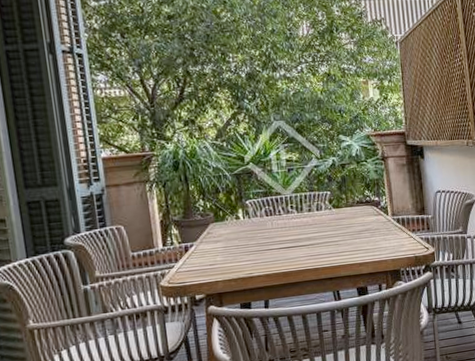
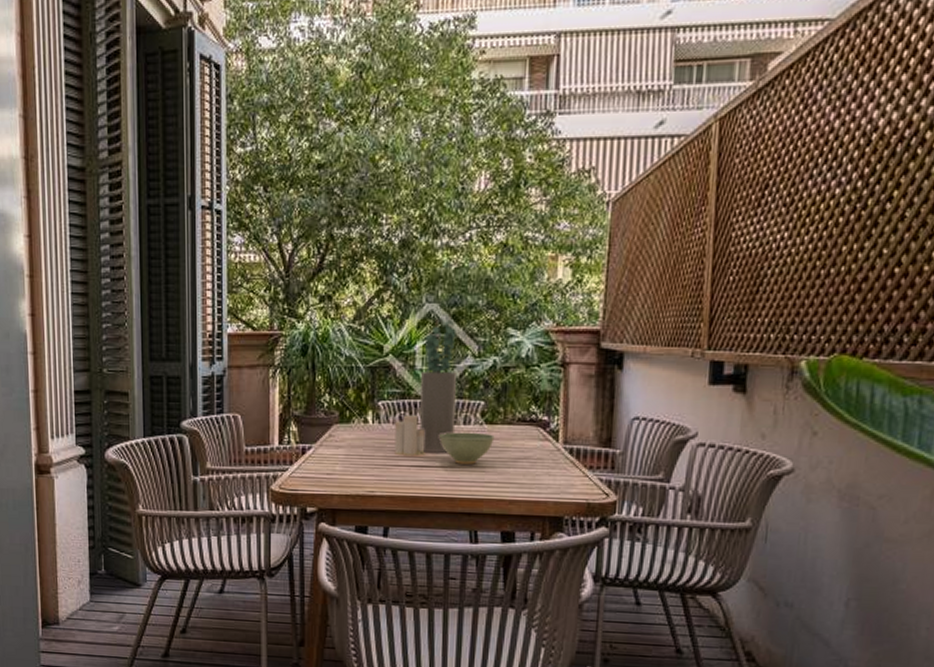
candle: none [262,206,290,241] -> present [394,412,425,457]
vase: none [276,127,311,237] -> present [420,313,457,454]
bowl: none [298,215,342,242] -> present [438,432,495,464]

